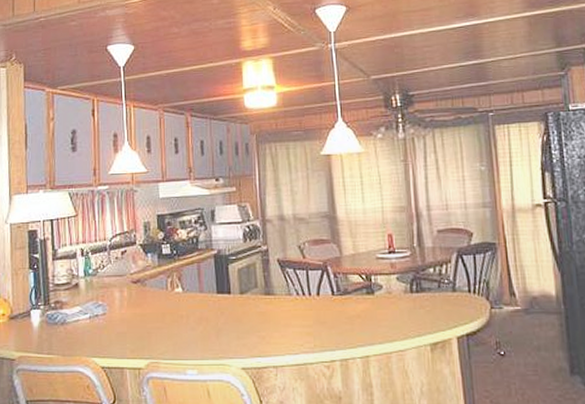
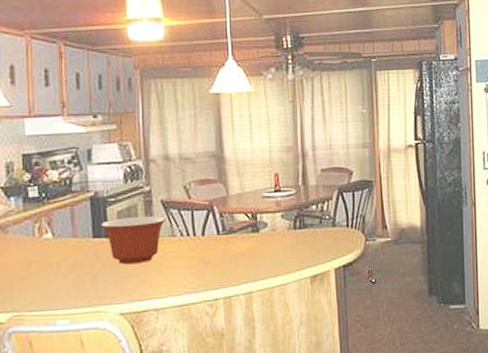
mixing bowl: none [224,275,282,321] -> present [101,216,166,265]

